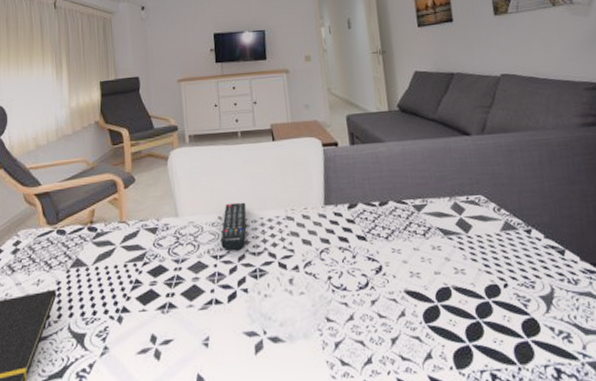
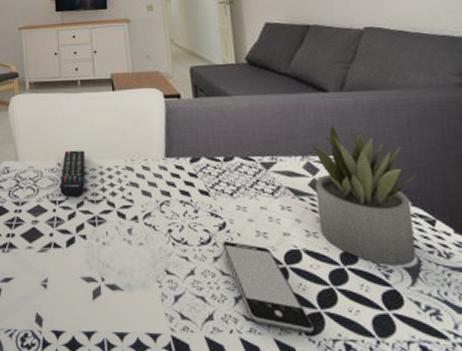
smartphone: none [378,284,464,368] -> present [222,242,314,334]
succulent plant: none [458,166,550,295] -> present [311,125,416,266]

